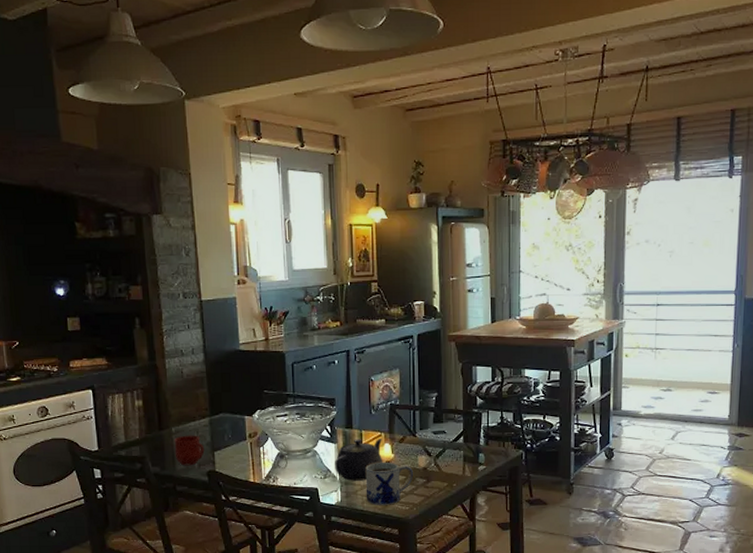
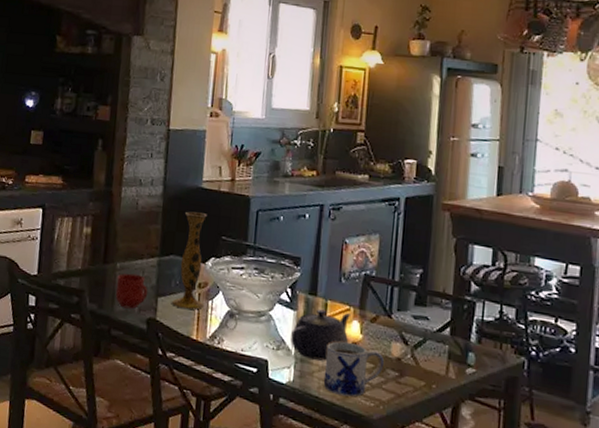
vase: none [227,372,257,457] -> present [171,211,207,310]

